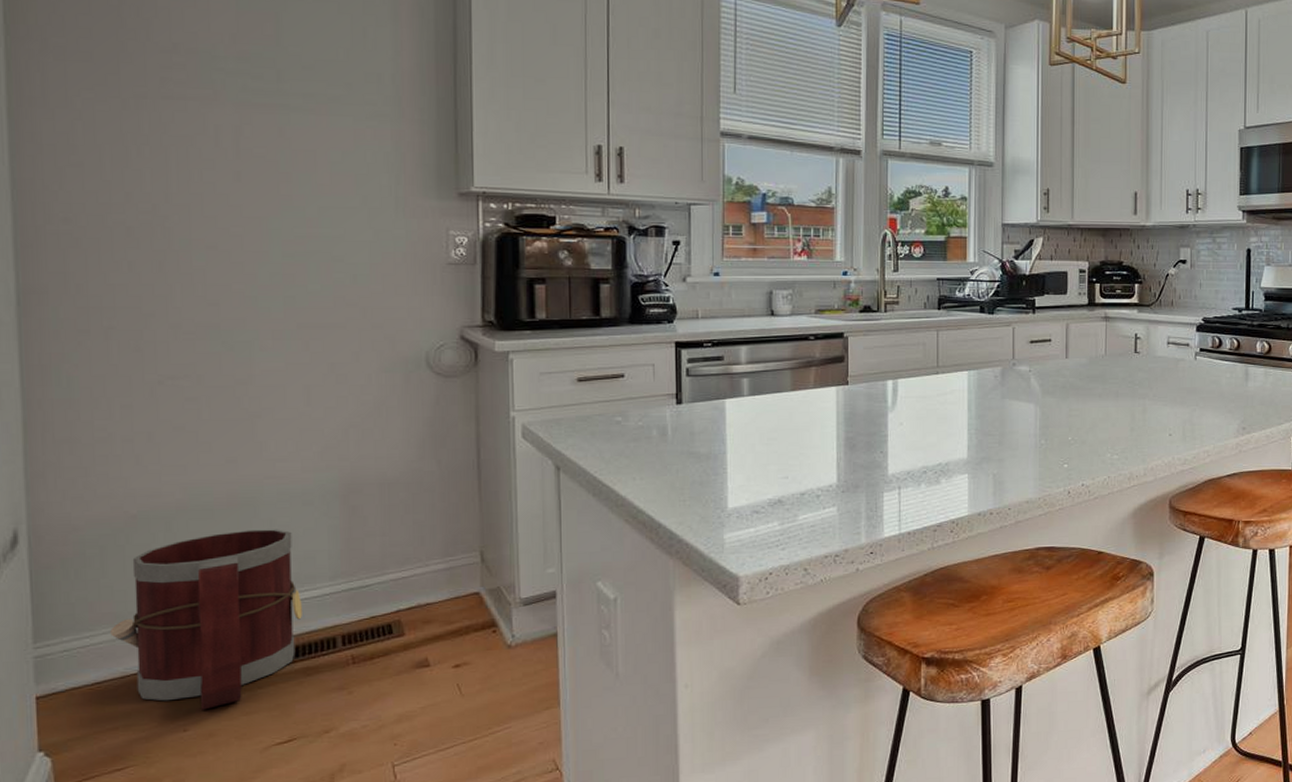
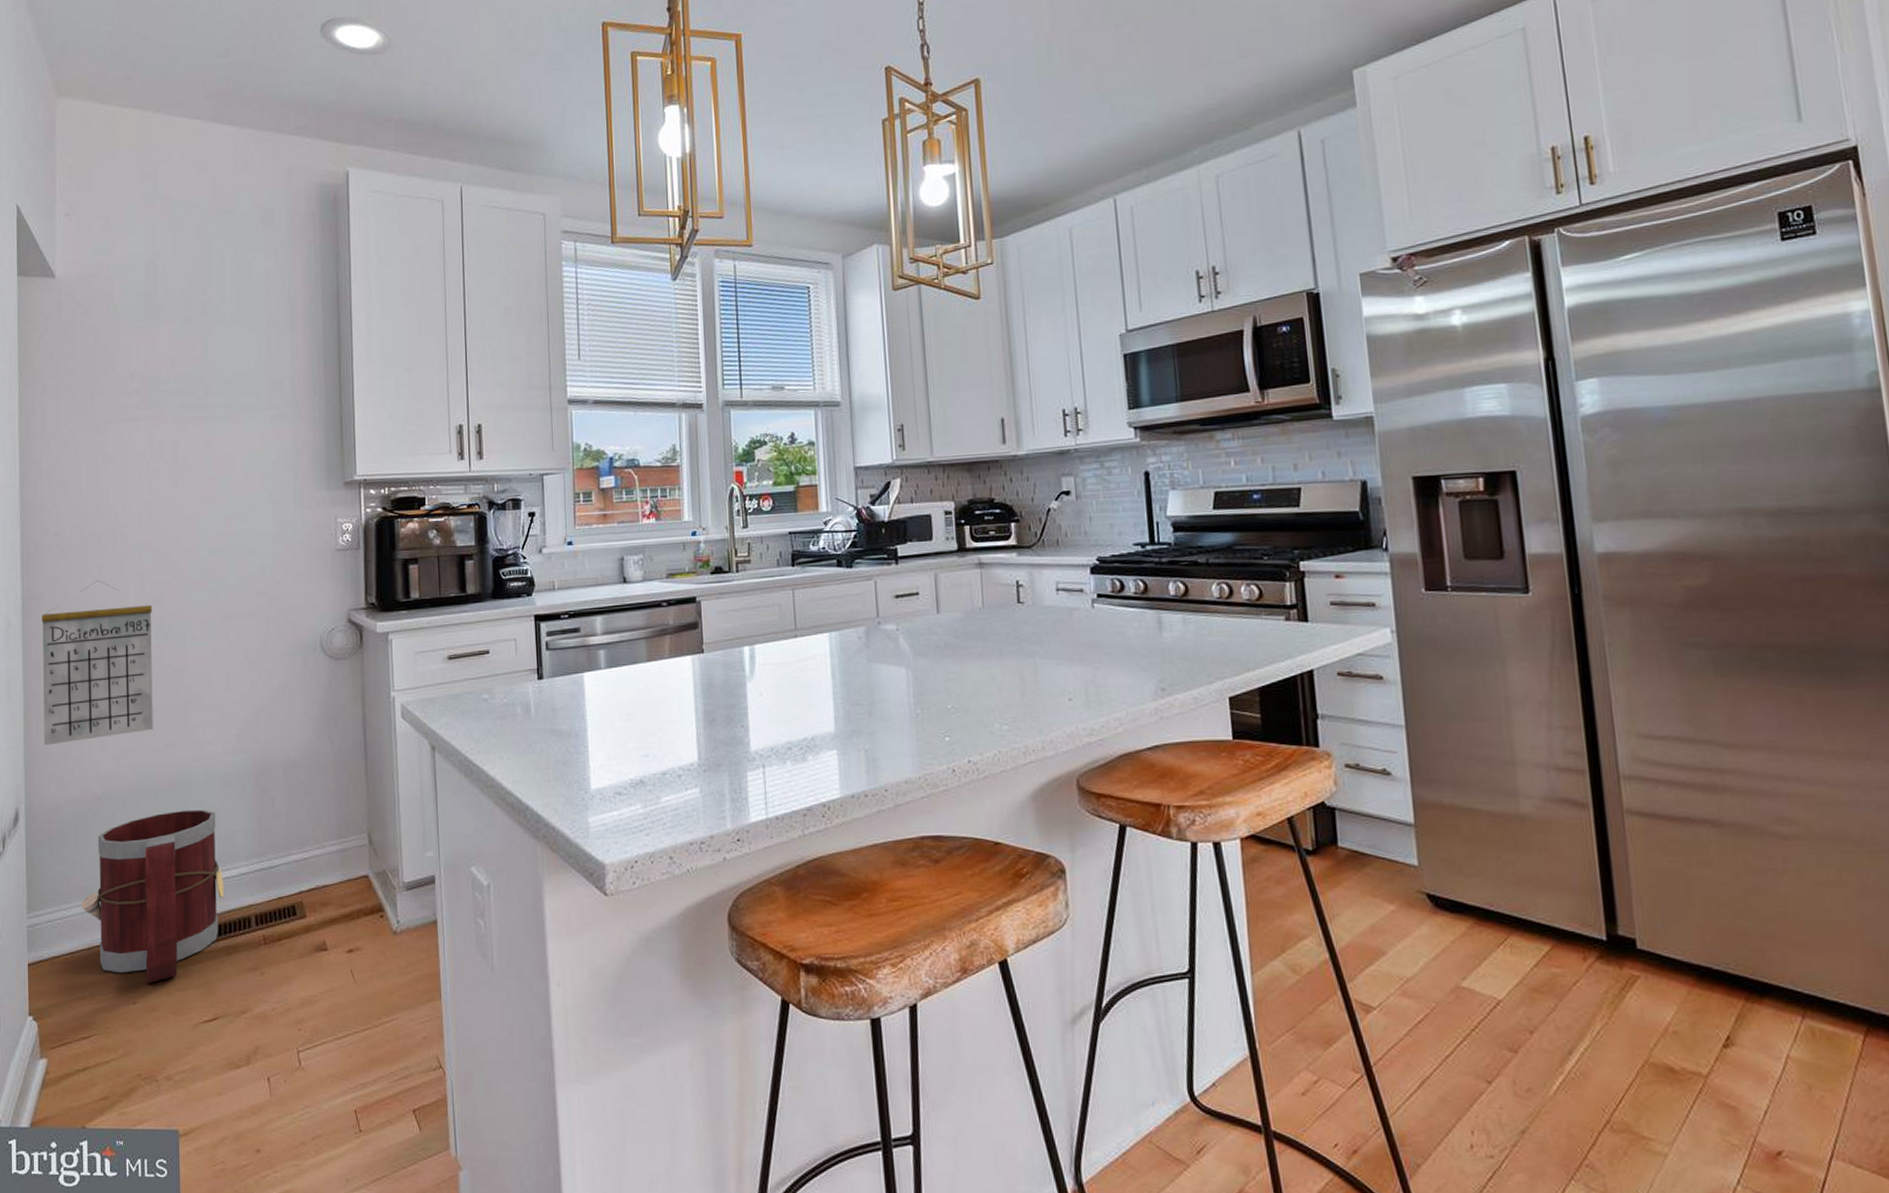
calendar: none [46,278,208,460] -> present [41,580,153,745]

